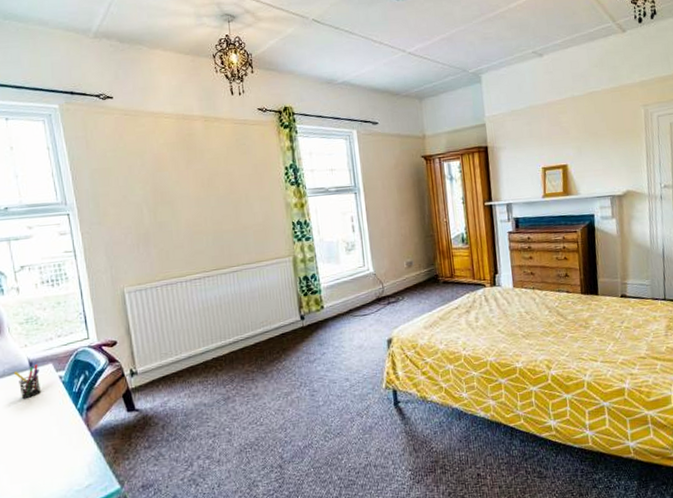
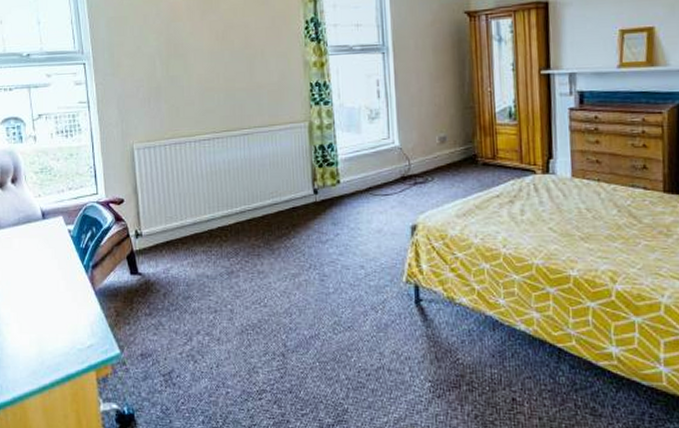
pen holder: present [14,364,42,399] -> none [28,216,52,249]

